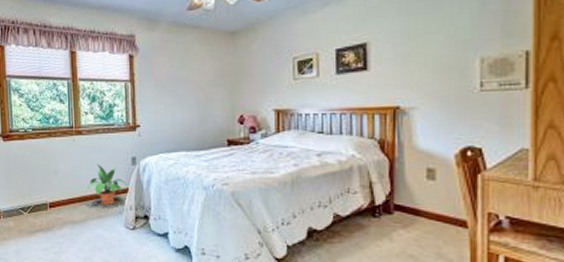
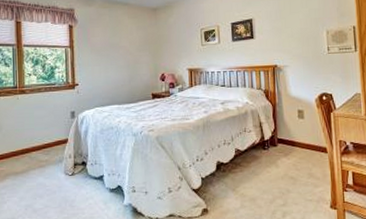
potted plant: present [86,164,127,205] -> none [29,119,67,155]

